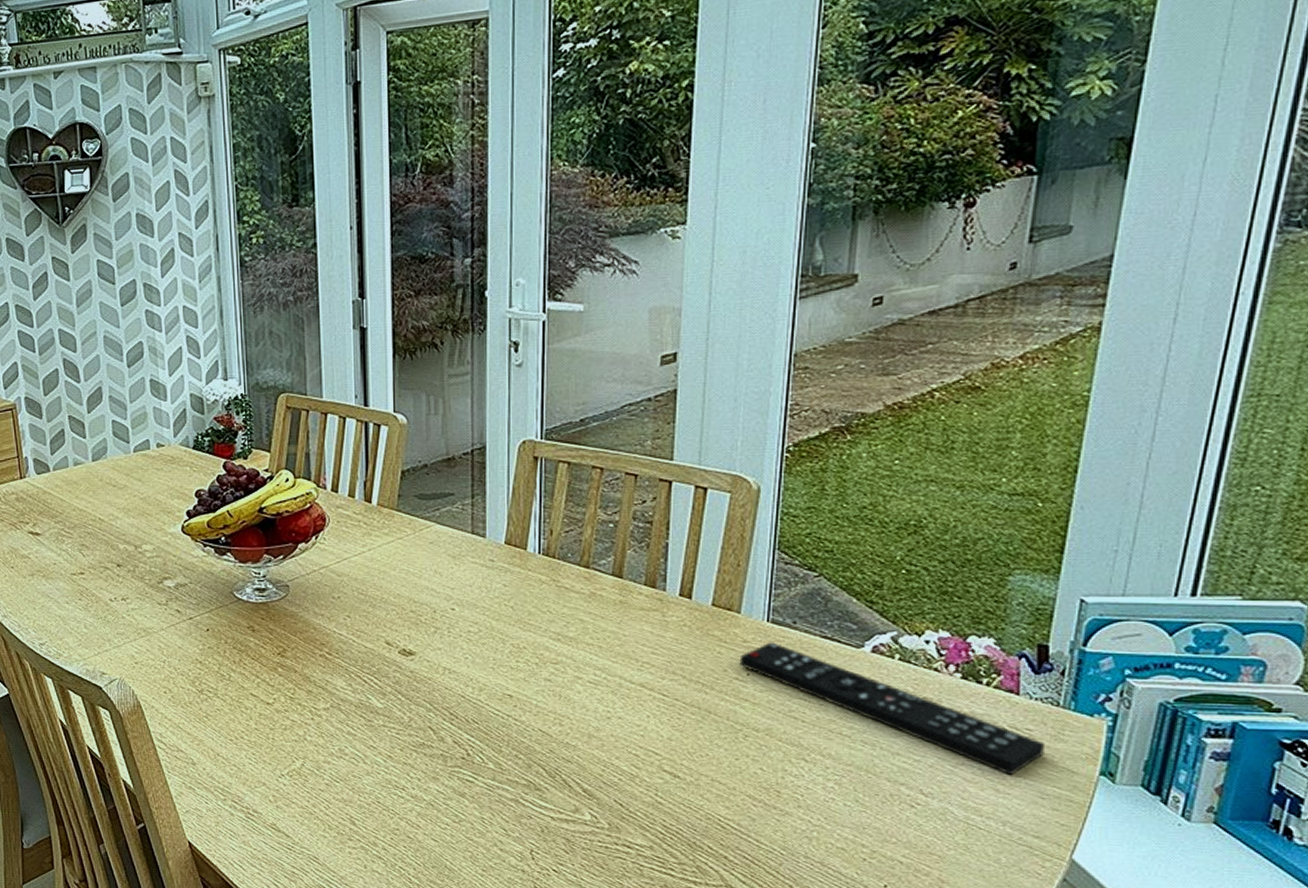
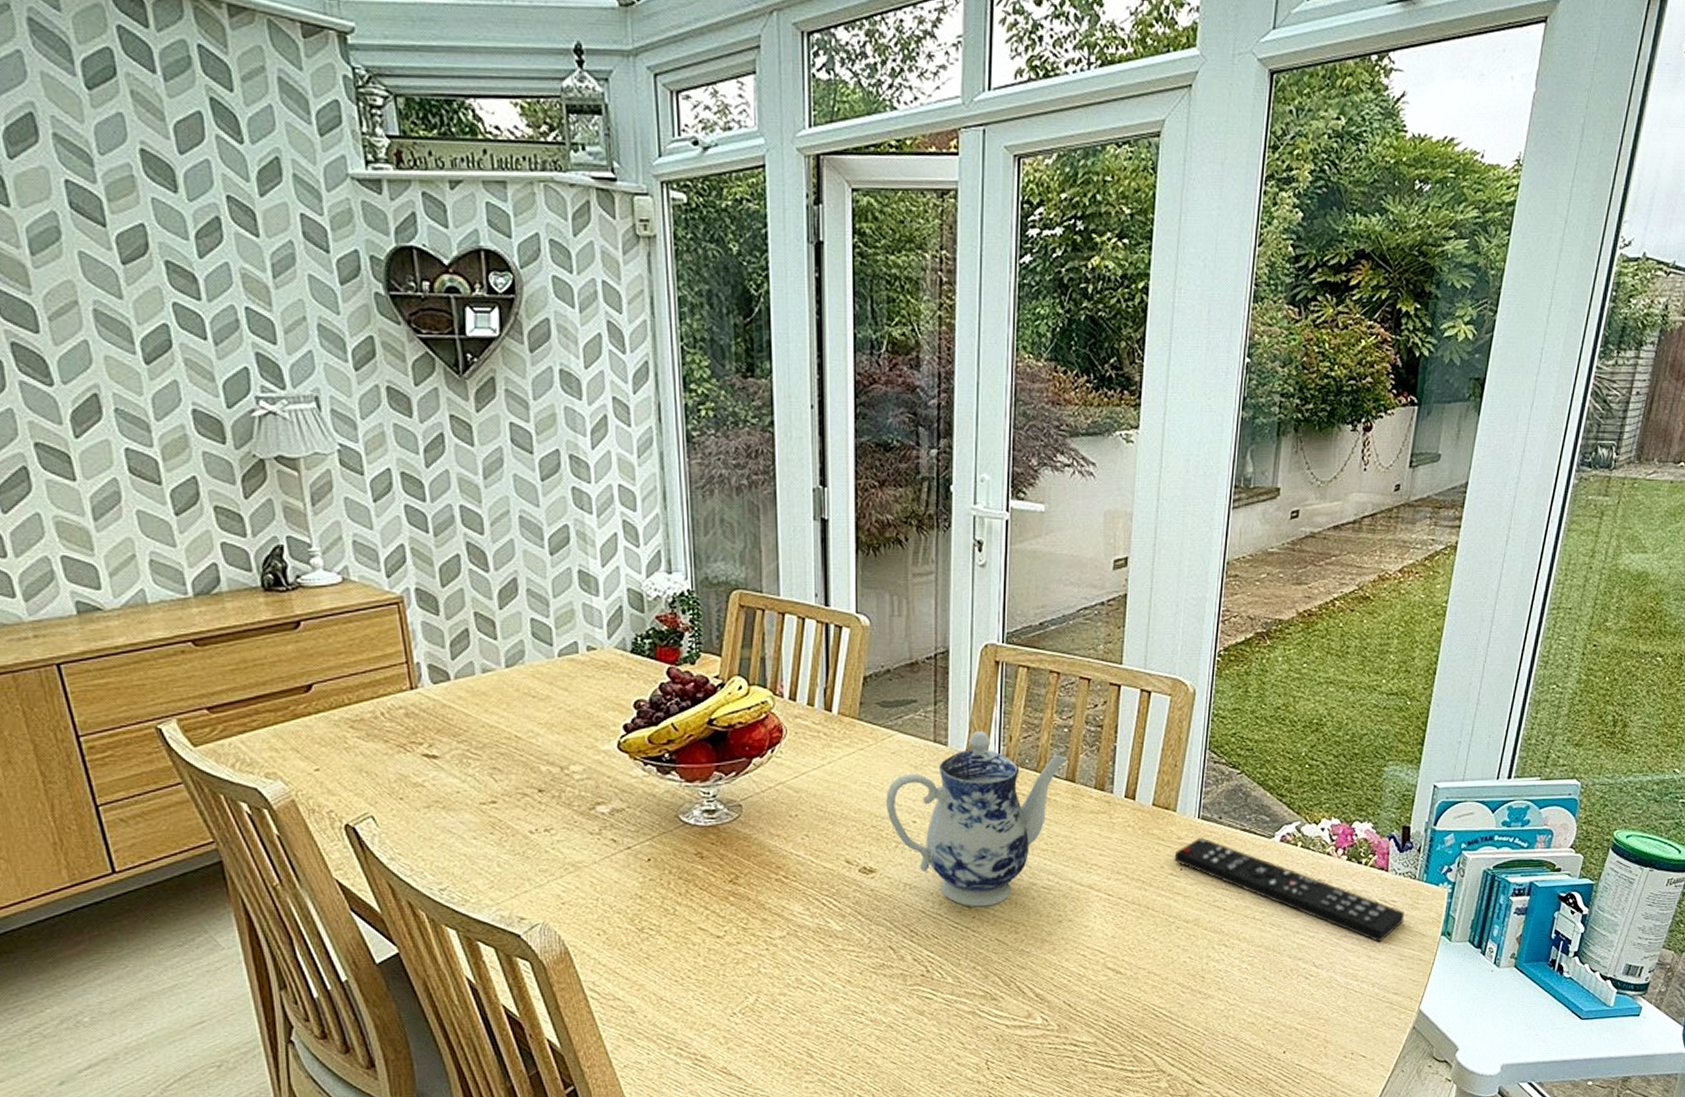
teapot: none [425,523,614,697] -> present [886,730,1068,907]

